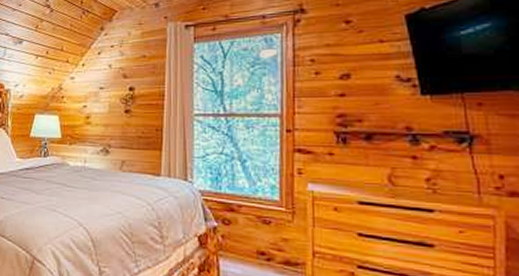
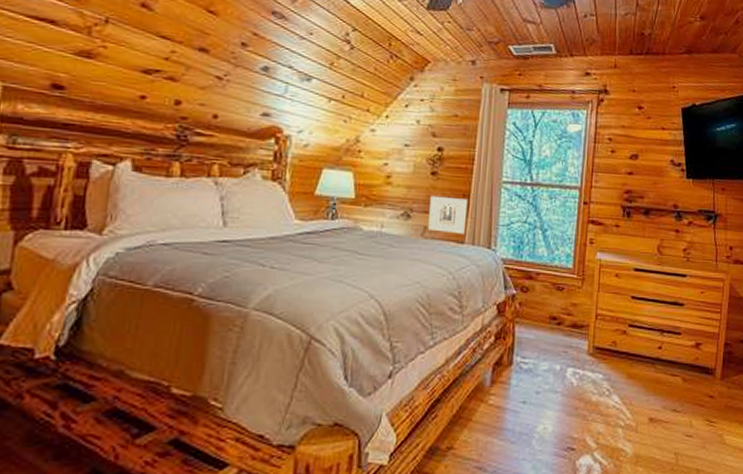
wall art: none [126,132,162,168] -> present [428,195,468,235]

